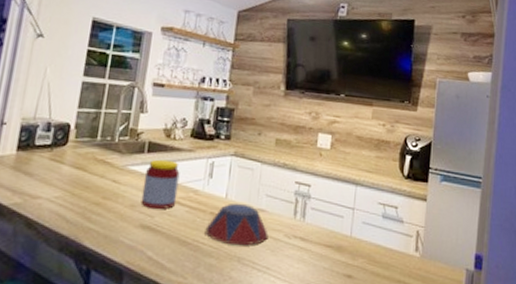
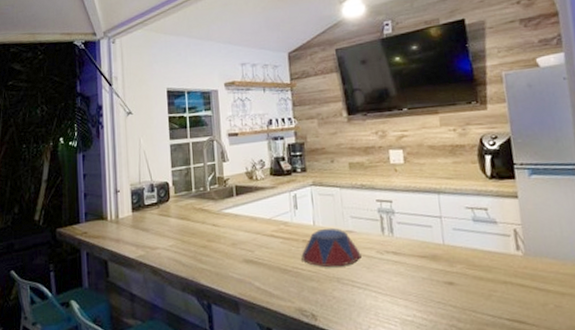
jar: present [141,159,180,209] -> none [238,199,271,244]

